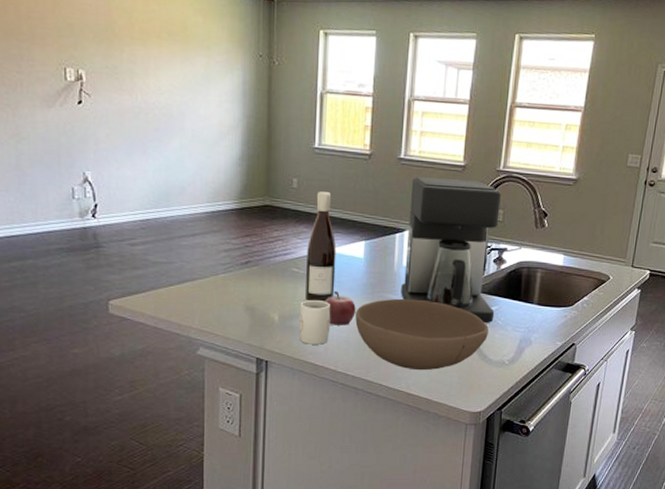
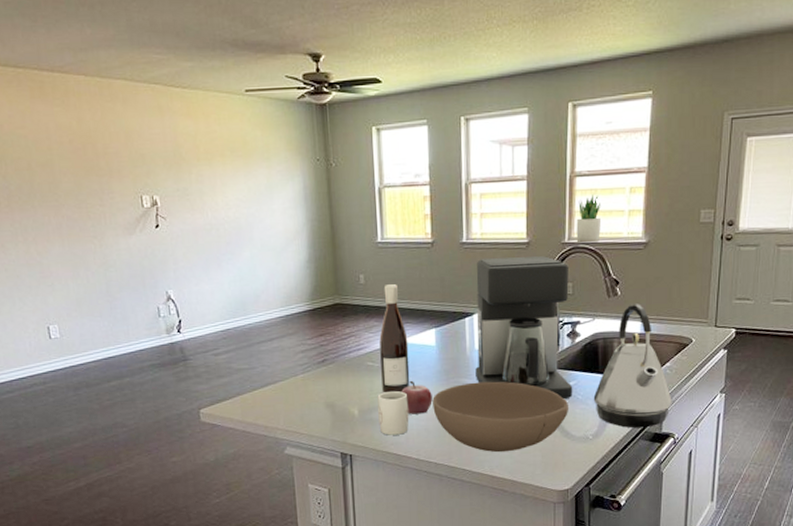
planter: none [511,127,538,174] -> present [576,195,602,243]
kettle: none [512,237,586,358] -> present [593,304,672,429]

